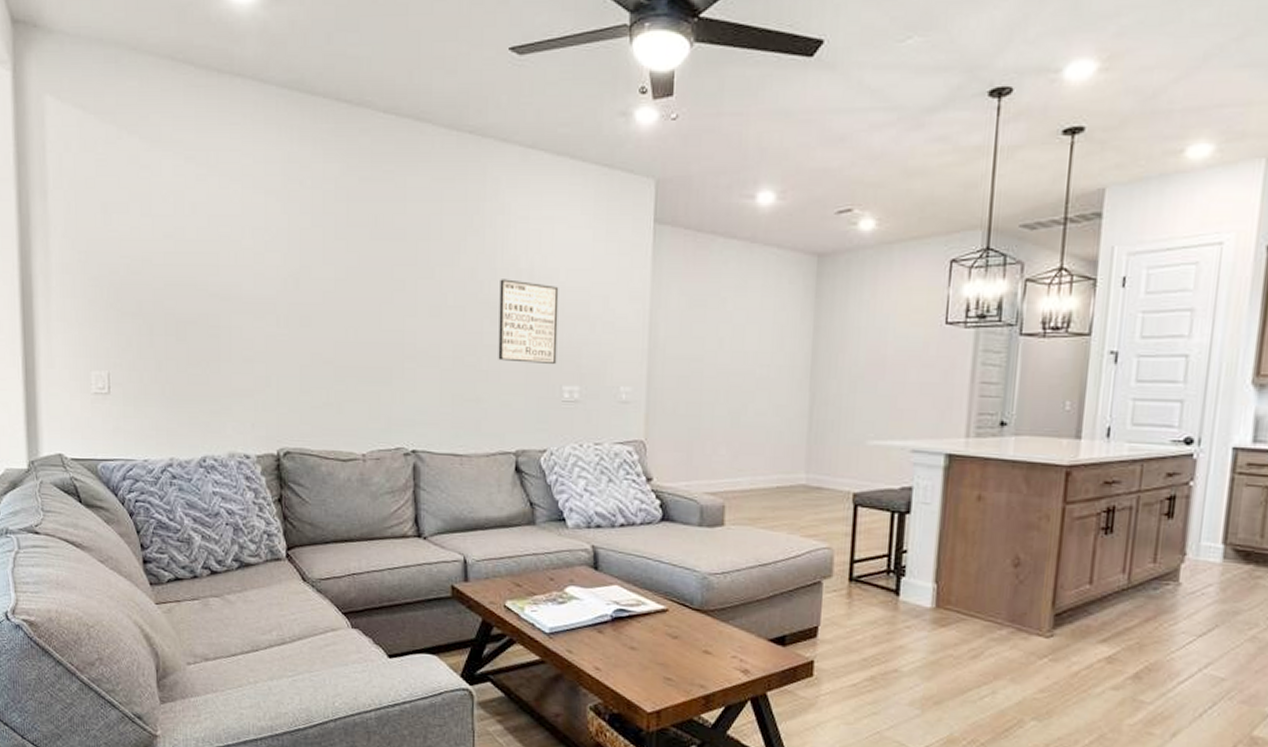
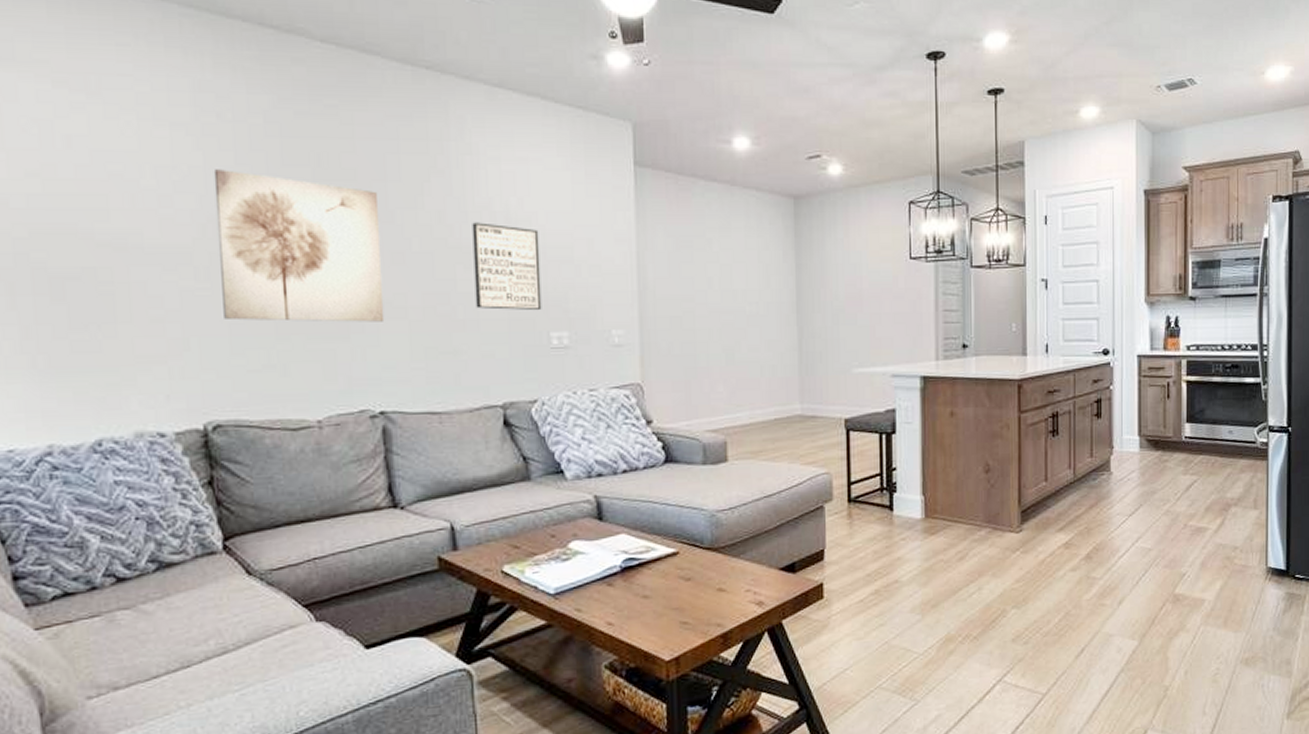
wall art: none [295,231,422,369] -> present [213,169,385,322]

